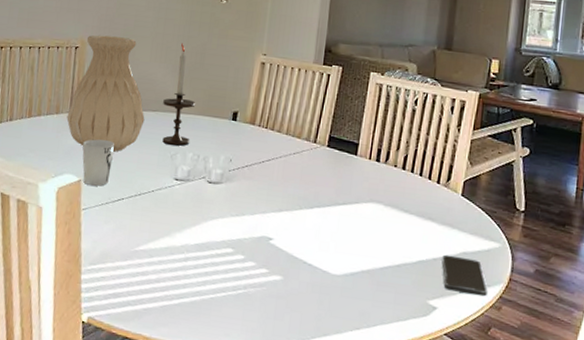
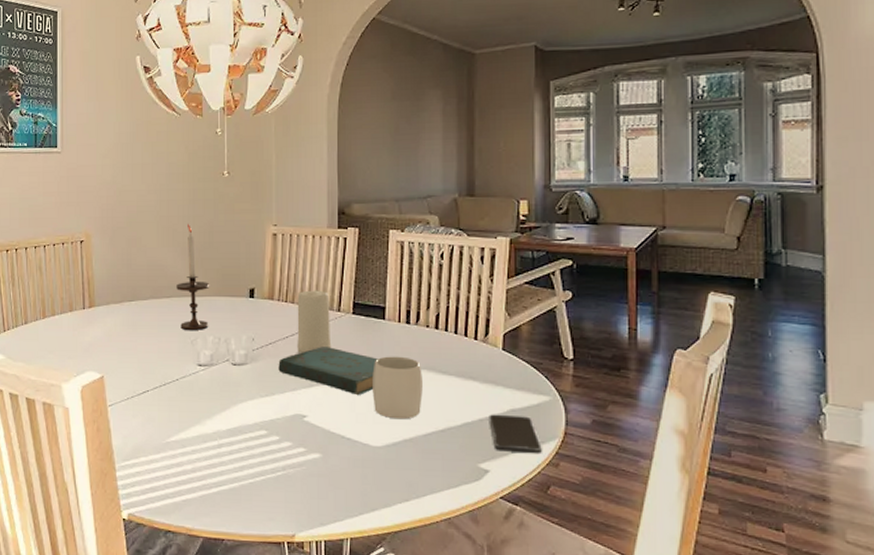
vase: present [66,35,145,152] -> none [81,225,160,344]
cup: present [82,139,114,187] -> none [100,332,132,382]
book: none [251,174,346,224] -> present [278,347,378,395]
candle: none [271,119,308,179] -> present [297,290,332,353]
mug: none [337,190,386,252] -> present [372,356,423,420]

